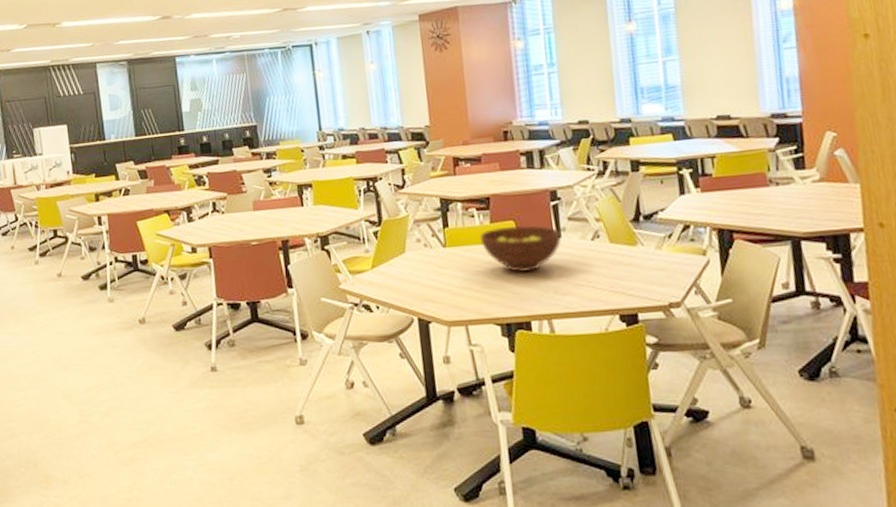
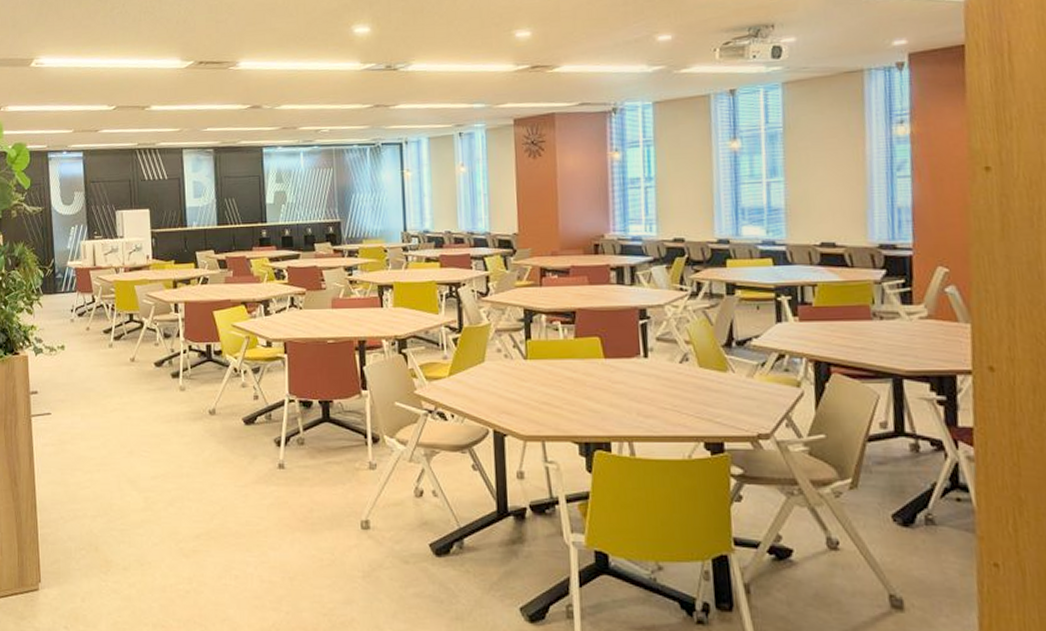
fruit bowl: present [479,225,562,272] -> none [562,342,649,390]

